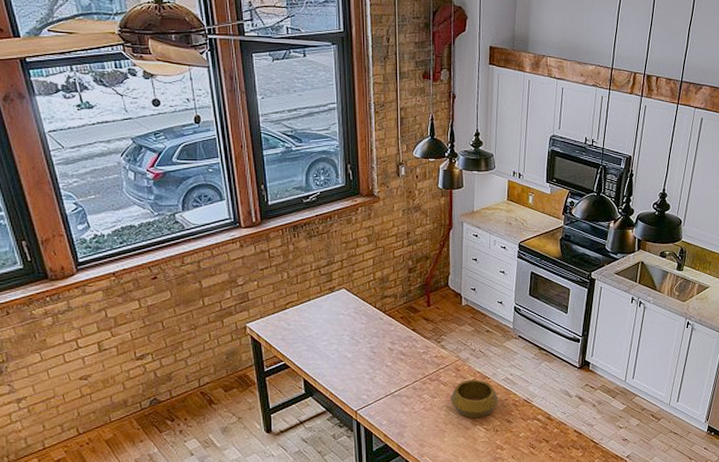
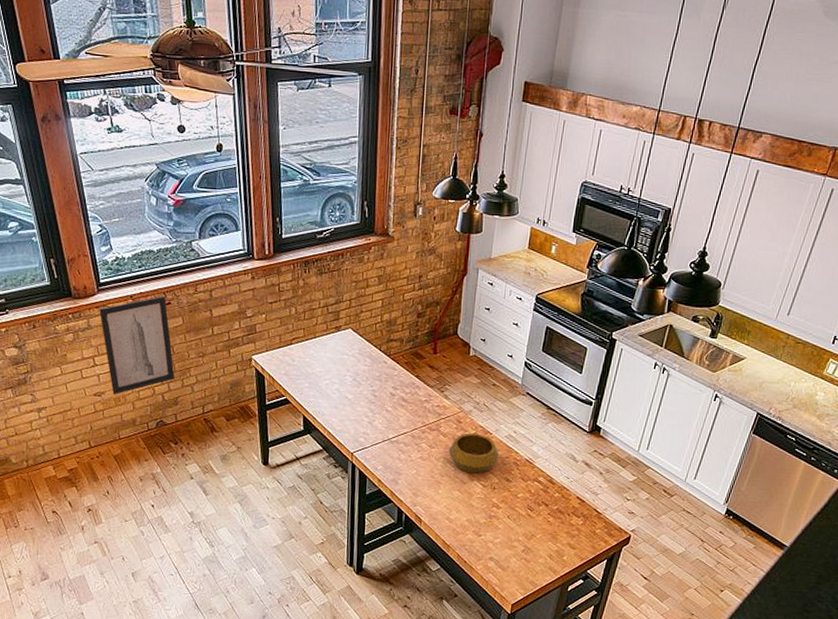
wall art: none [79,271,166,377] -> present [99,296,175,395]

